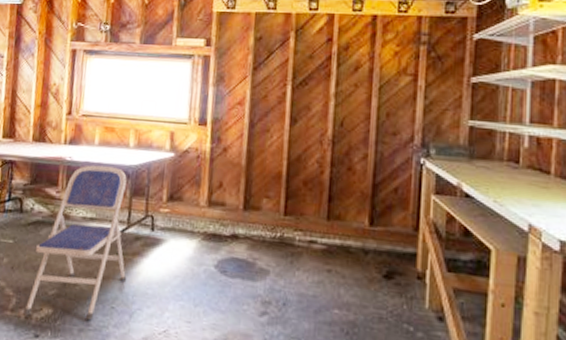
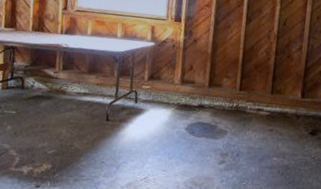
folding chair: present [23,165,127,321] -> none [26,51,115,173]

